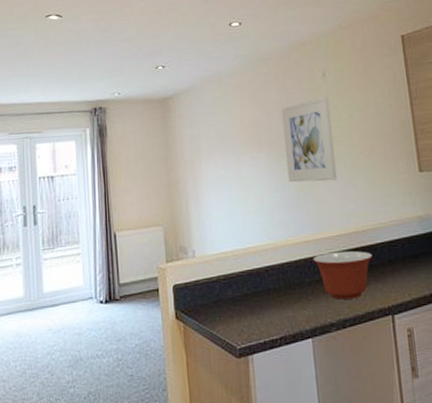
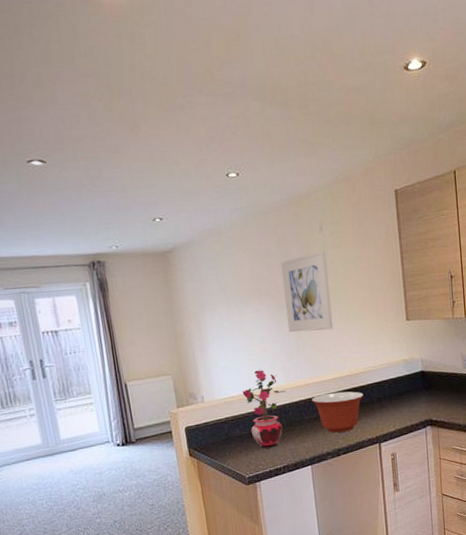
potted plant: none [236,222,284,314] -> present [242,369,286,449]

